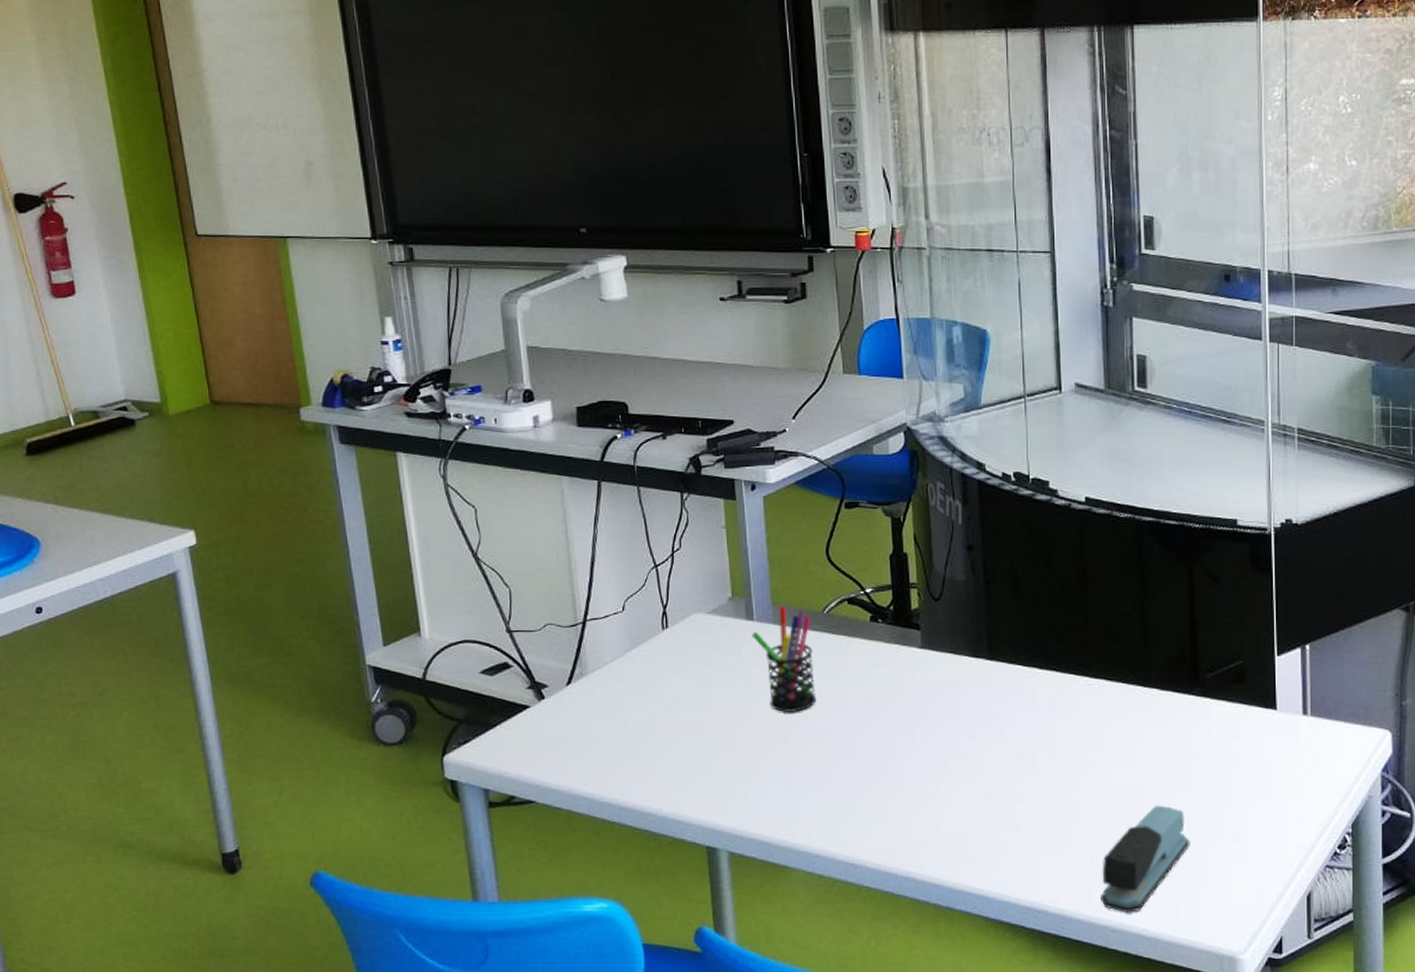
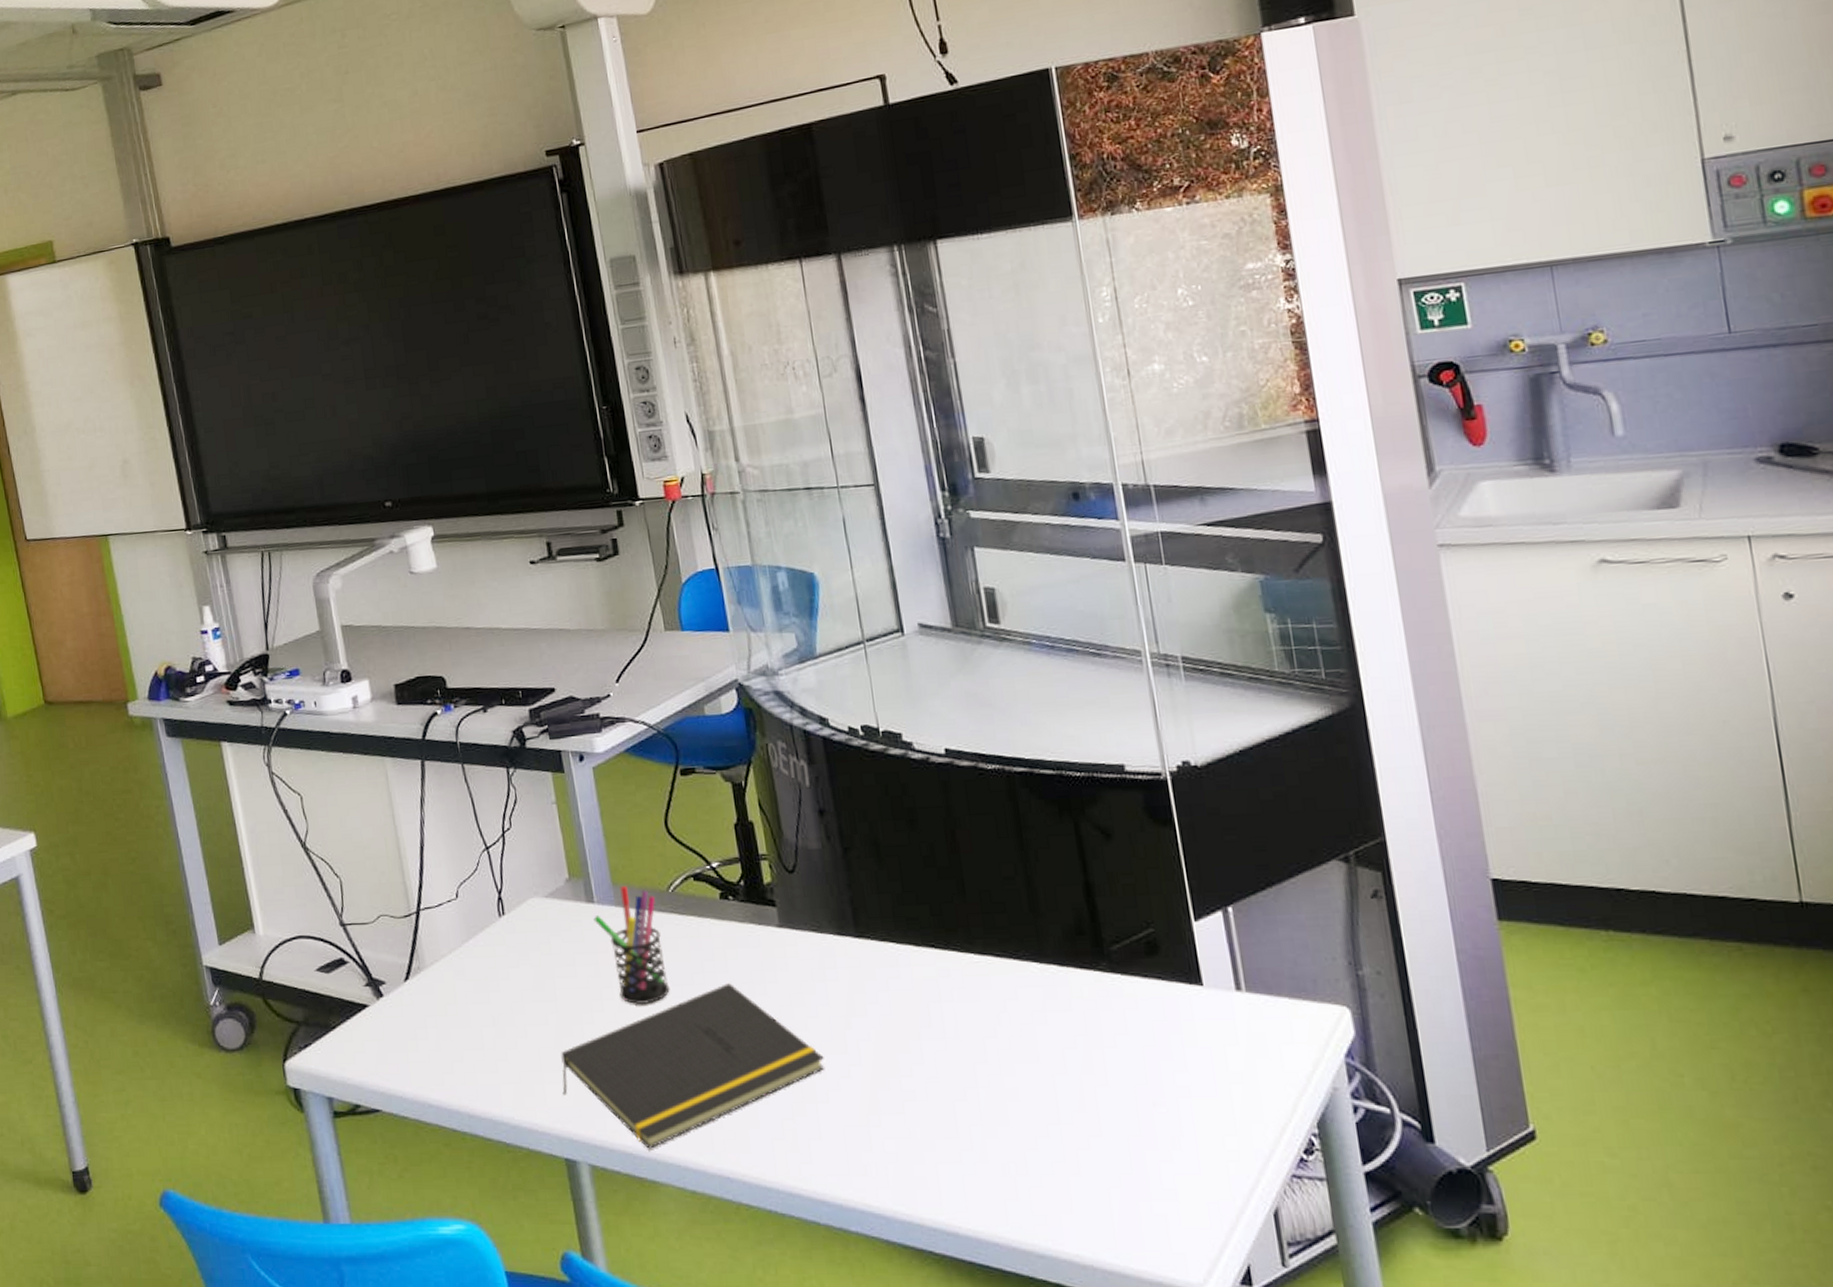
notepad: none [709,696,949,839] -> present [561,983,825,1149]
stapler: present [1101,805,1190,913] -> none [1017,1103,1120,1234]

